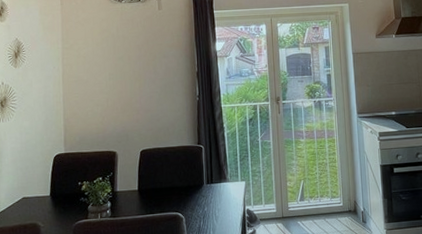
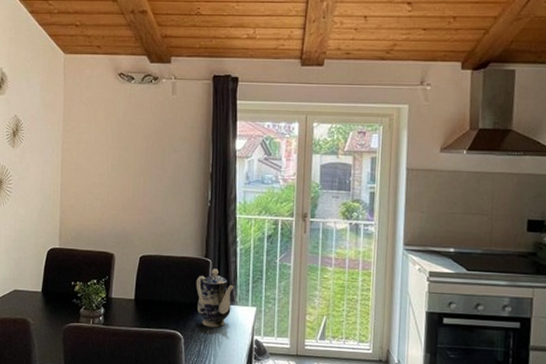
teapot: none [191,153,225,205] -> present [196,268,234,328]

